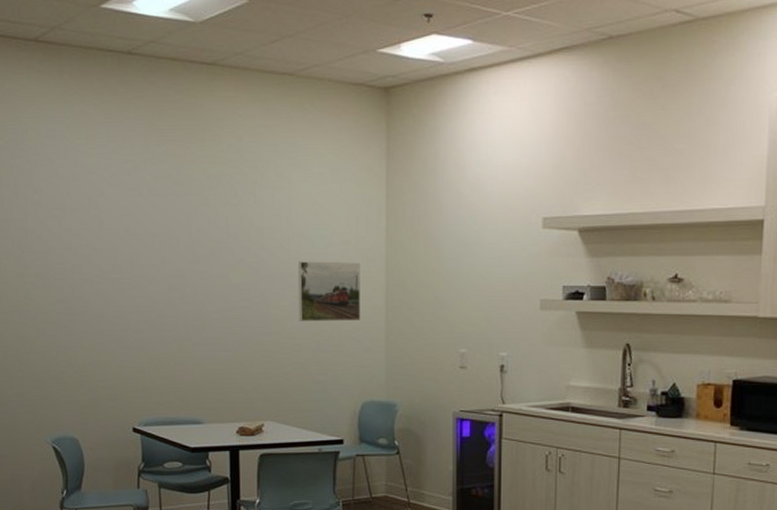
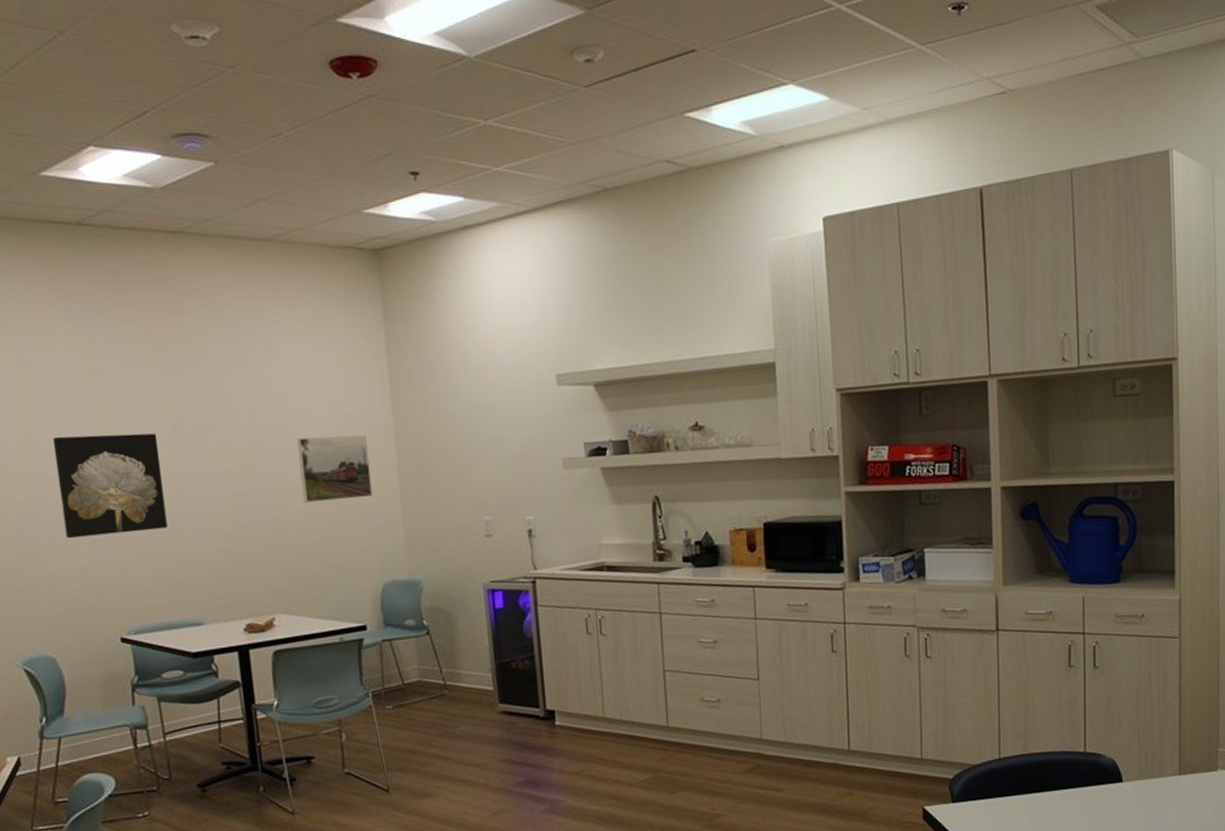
wall art: none [91,244,180,336] -> present [52,433,168,539]

